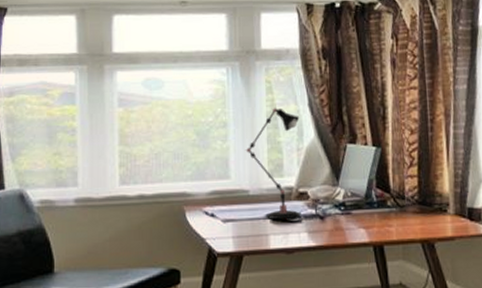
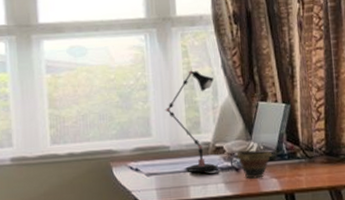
bowl: none [320,197,361,228] -> present [235,150,273,179]

